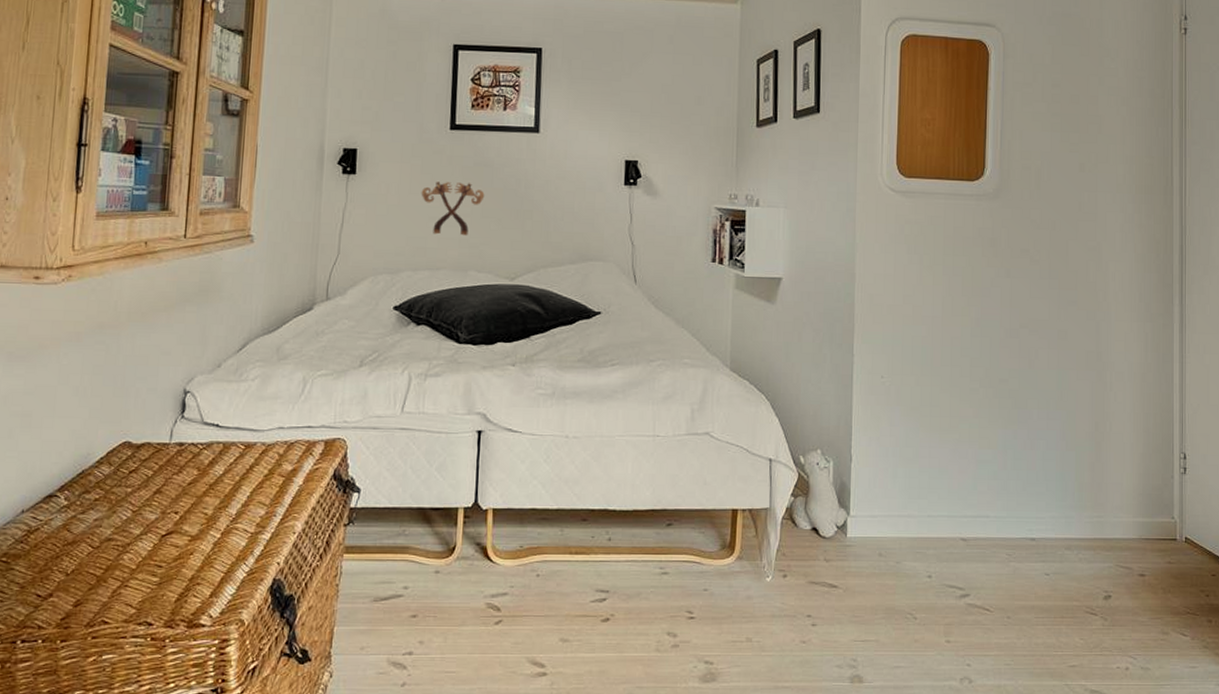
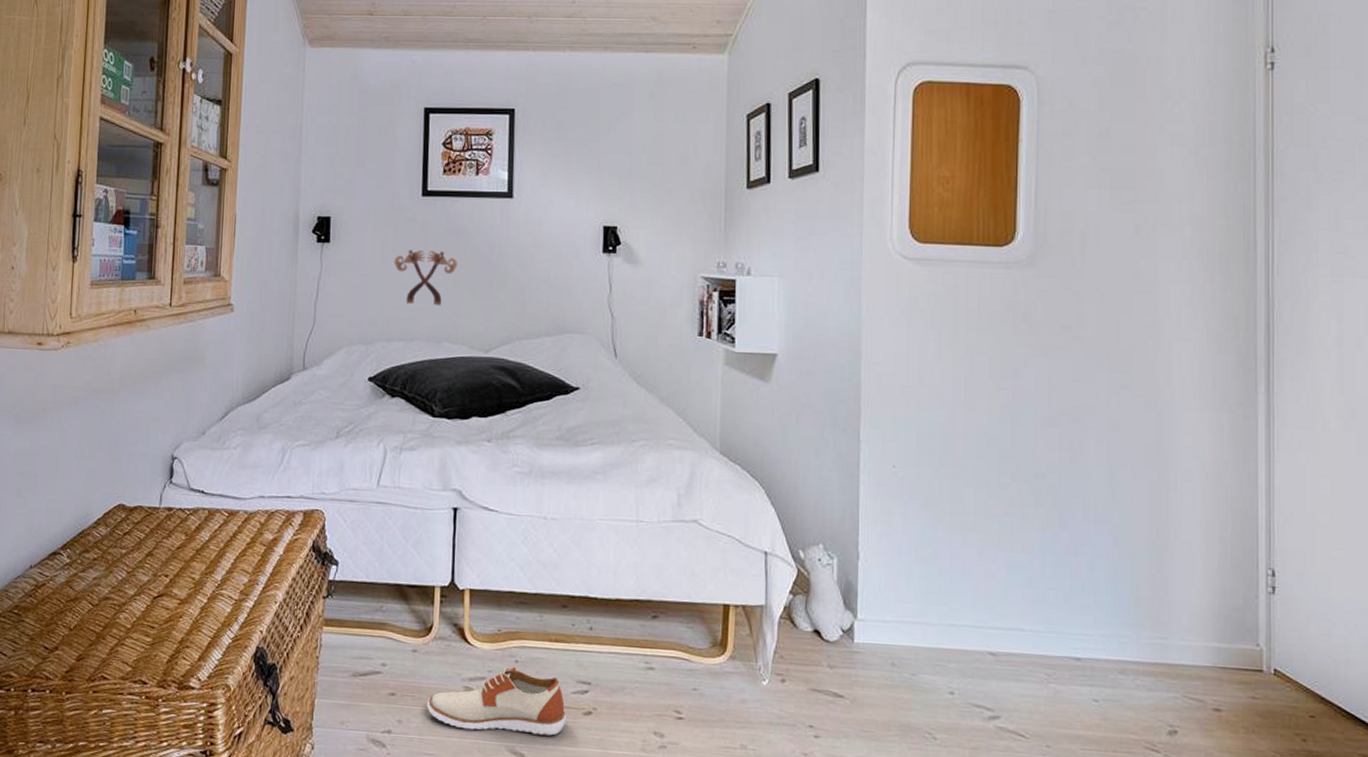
shoe: none [449,580,586,645] -> present [427,666,567,736]

